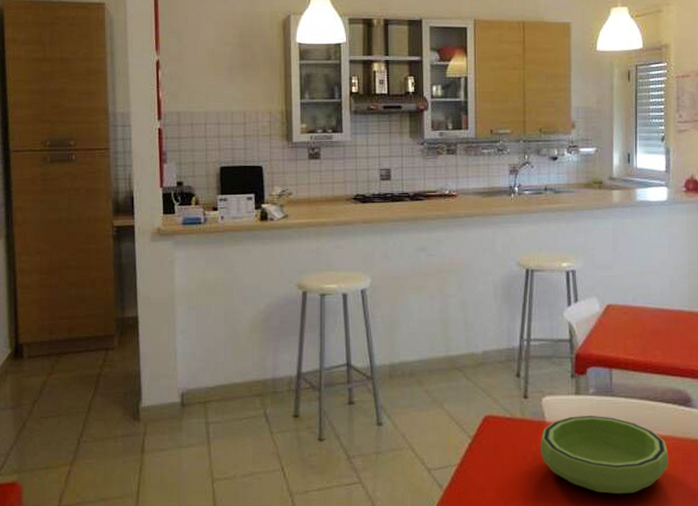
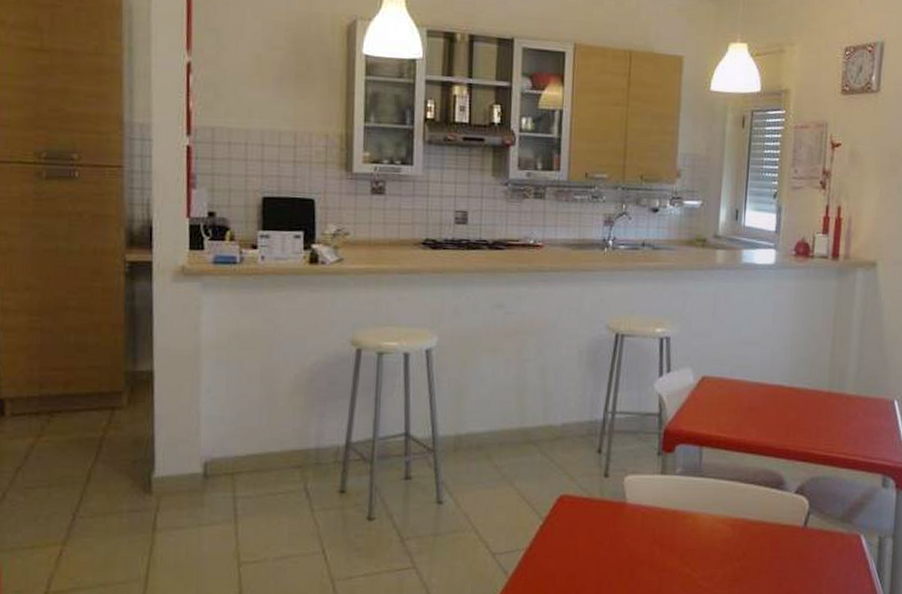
bowl: present [540,415,669,494] -> none [618,496,757,582]

